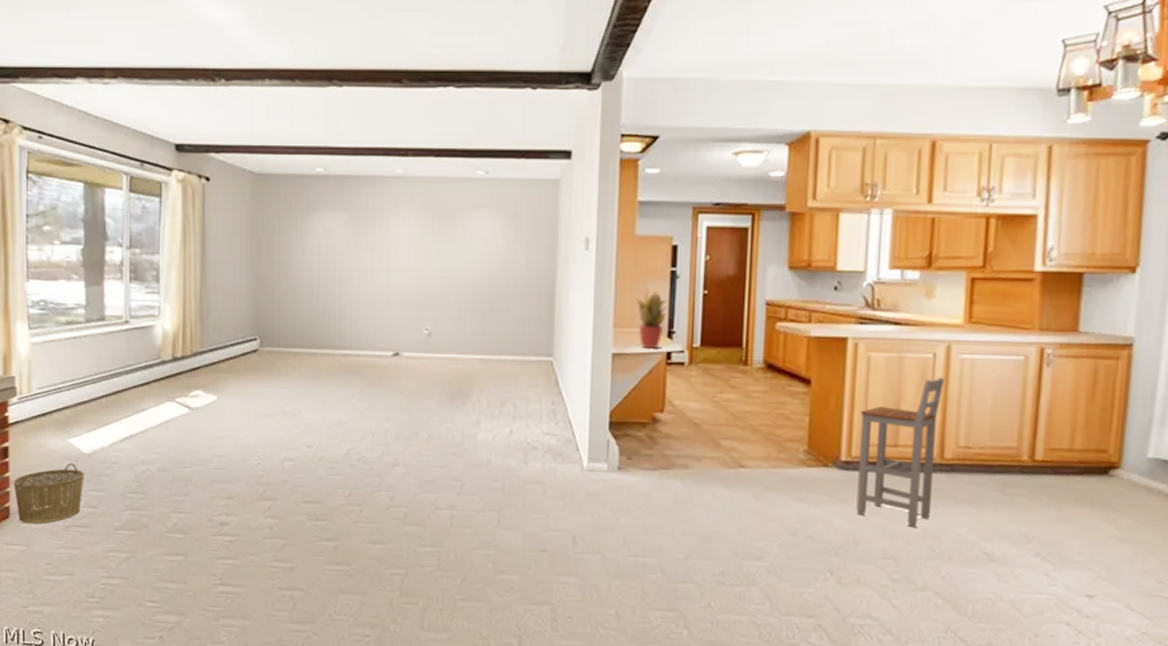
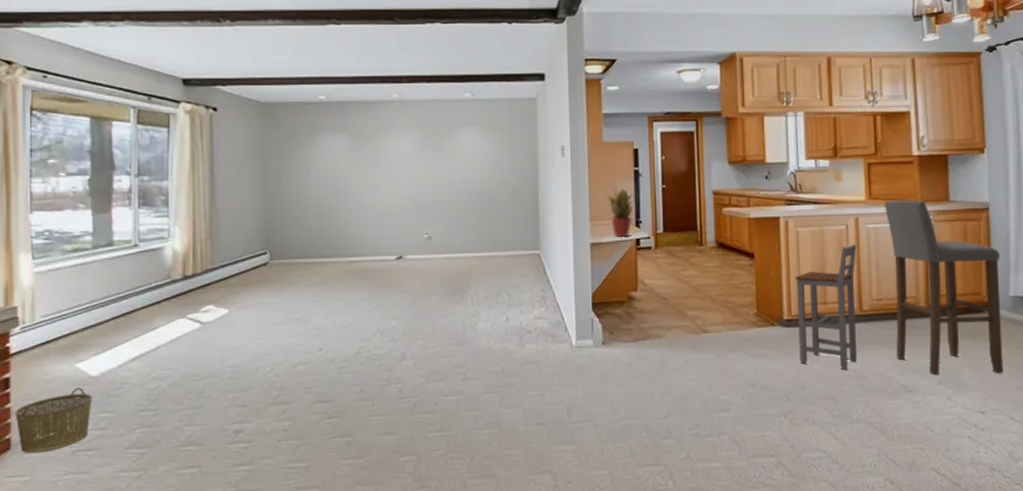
bar stool: none [982,326,1141,551] -> present [883,199,1004,375]

